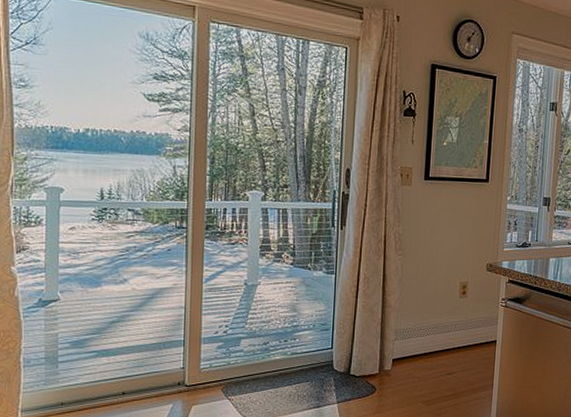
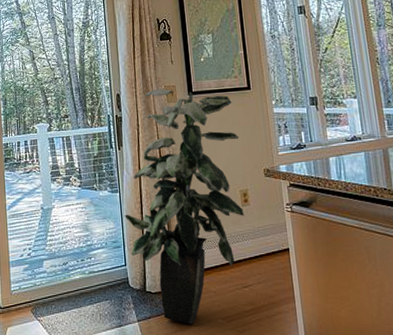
indoor plant: none [338,168,469,408] -> present [124,88,244,325]

